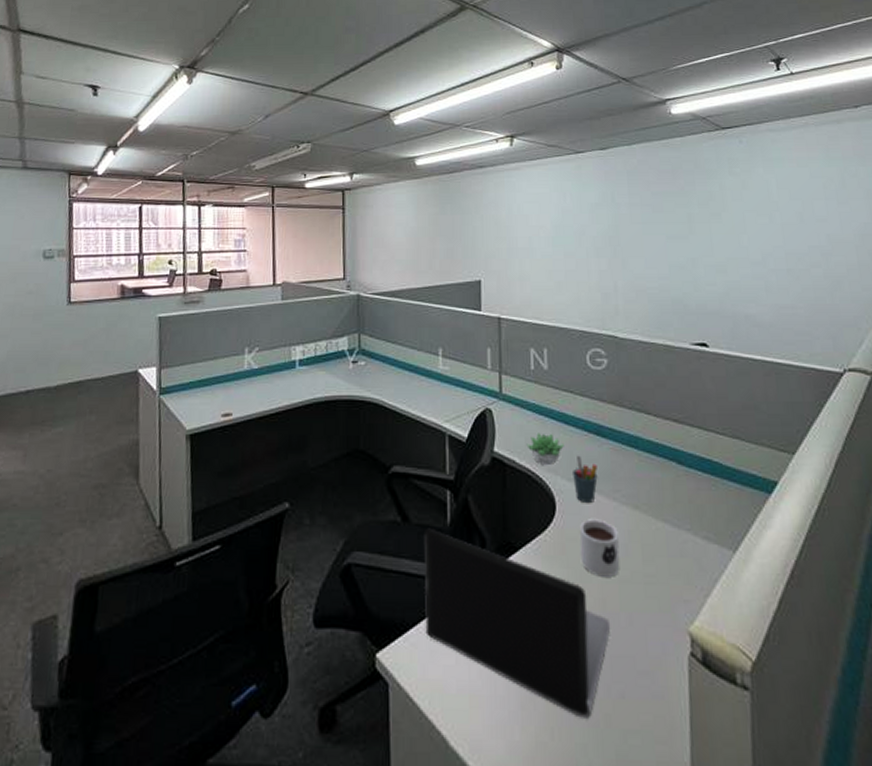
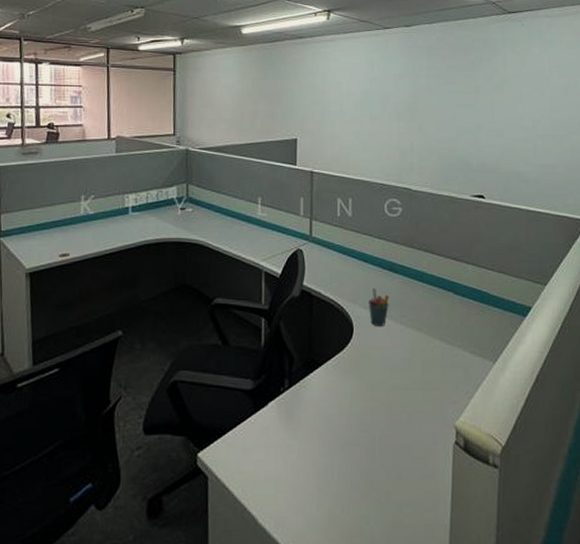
laptop computer: present [423,528,611,718] -> none [240,350,394,496]
succulent plant: present [526,433,564,466] -> none [331,269,362,297]
mug: present [579,519,620,577] -> none [372,339,404,385]

